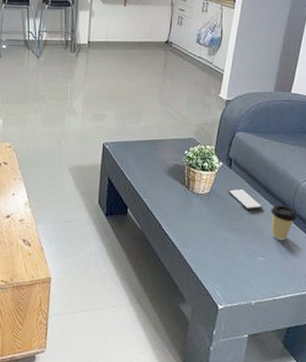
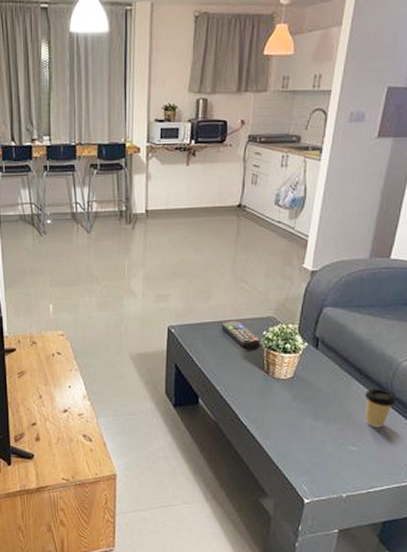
remote control: none [149,140,182,165] -> present [221,320,260,347]
smartphone: present [228,188,262,211] -> none [314,371,355,396]

